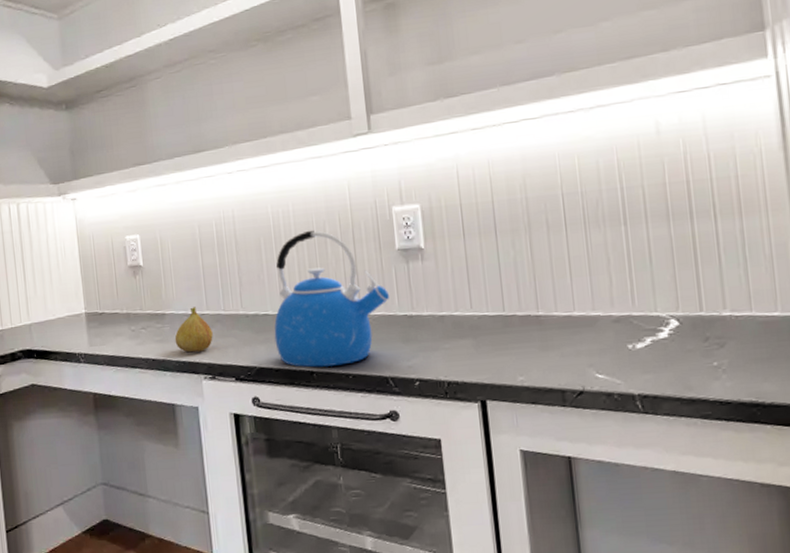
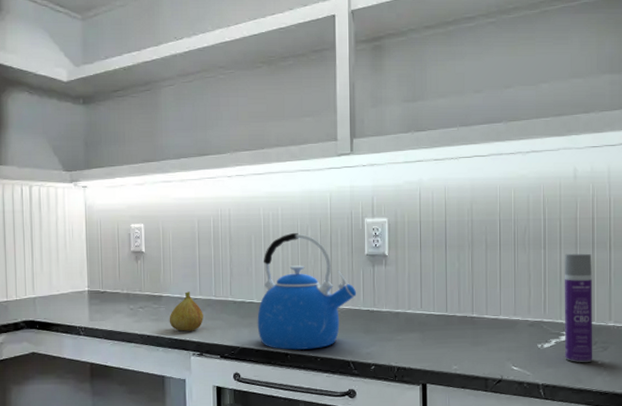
aerosol can: none [654,226,706,365] -> present [564,253,593,363]

